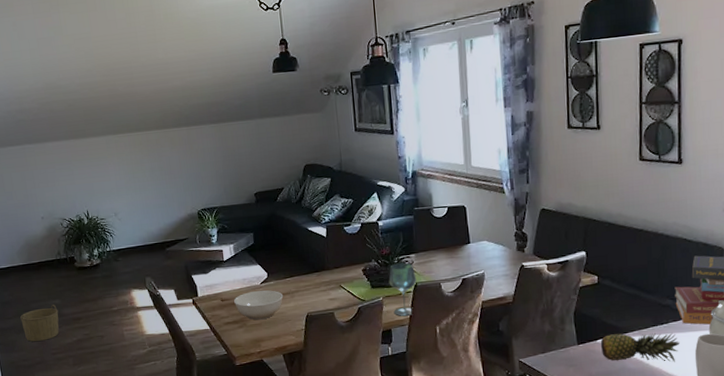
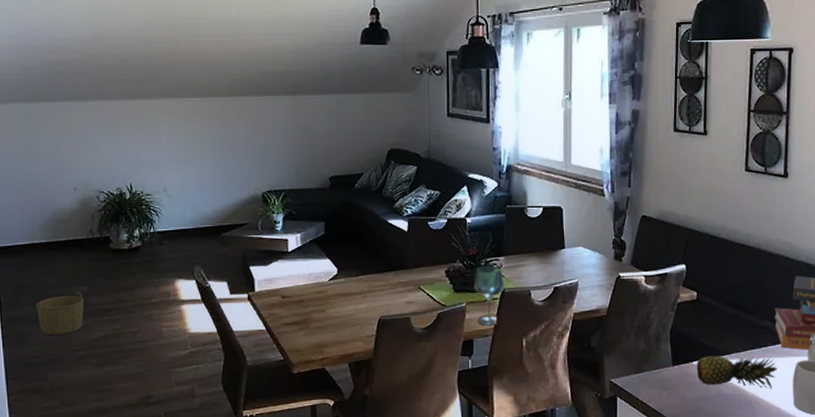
bowl: present [233,290,284,320] -> none [296,287,354,322]

